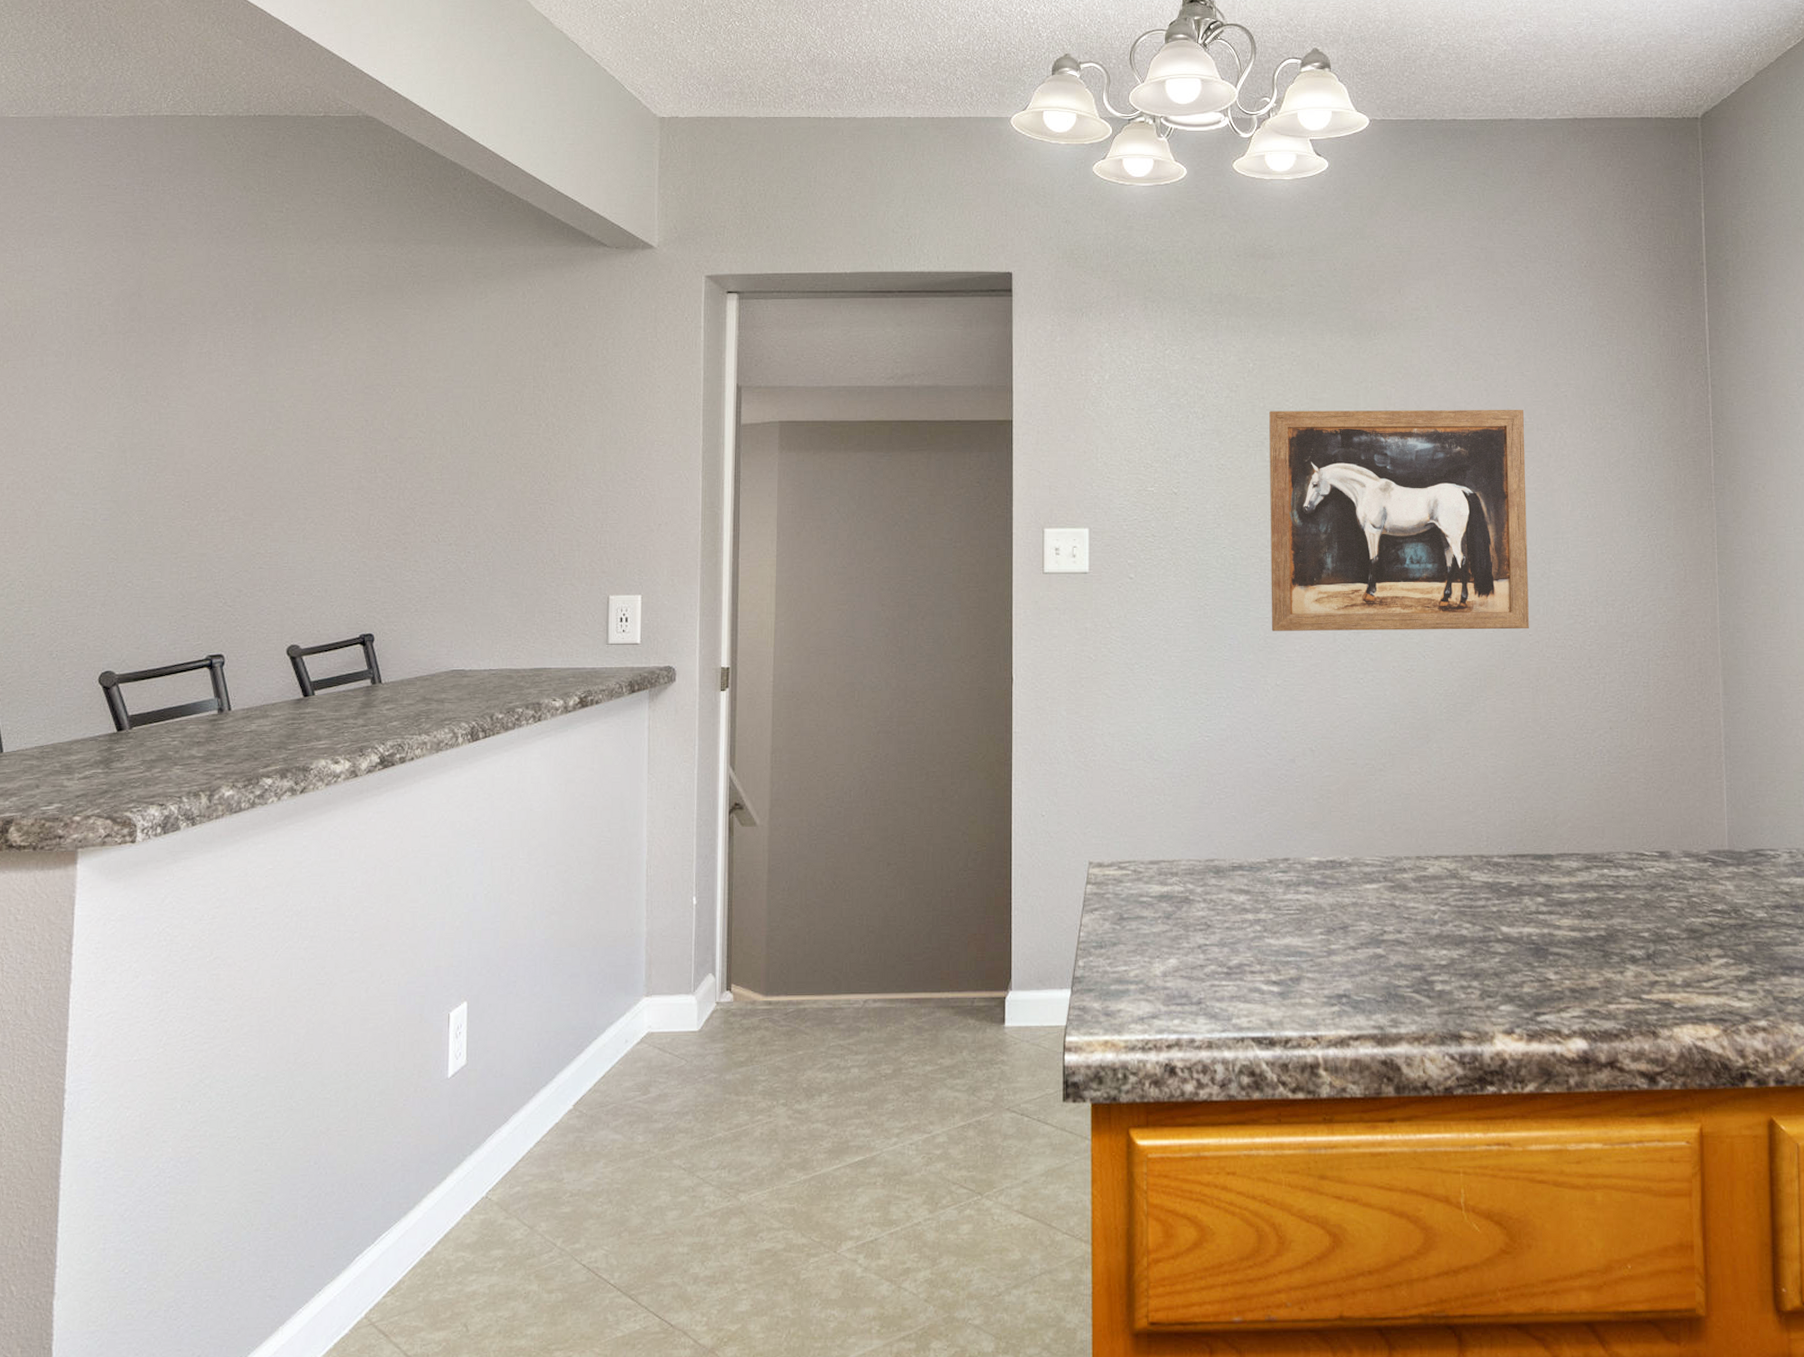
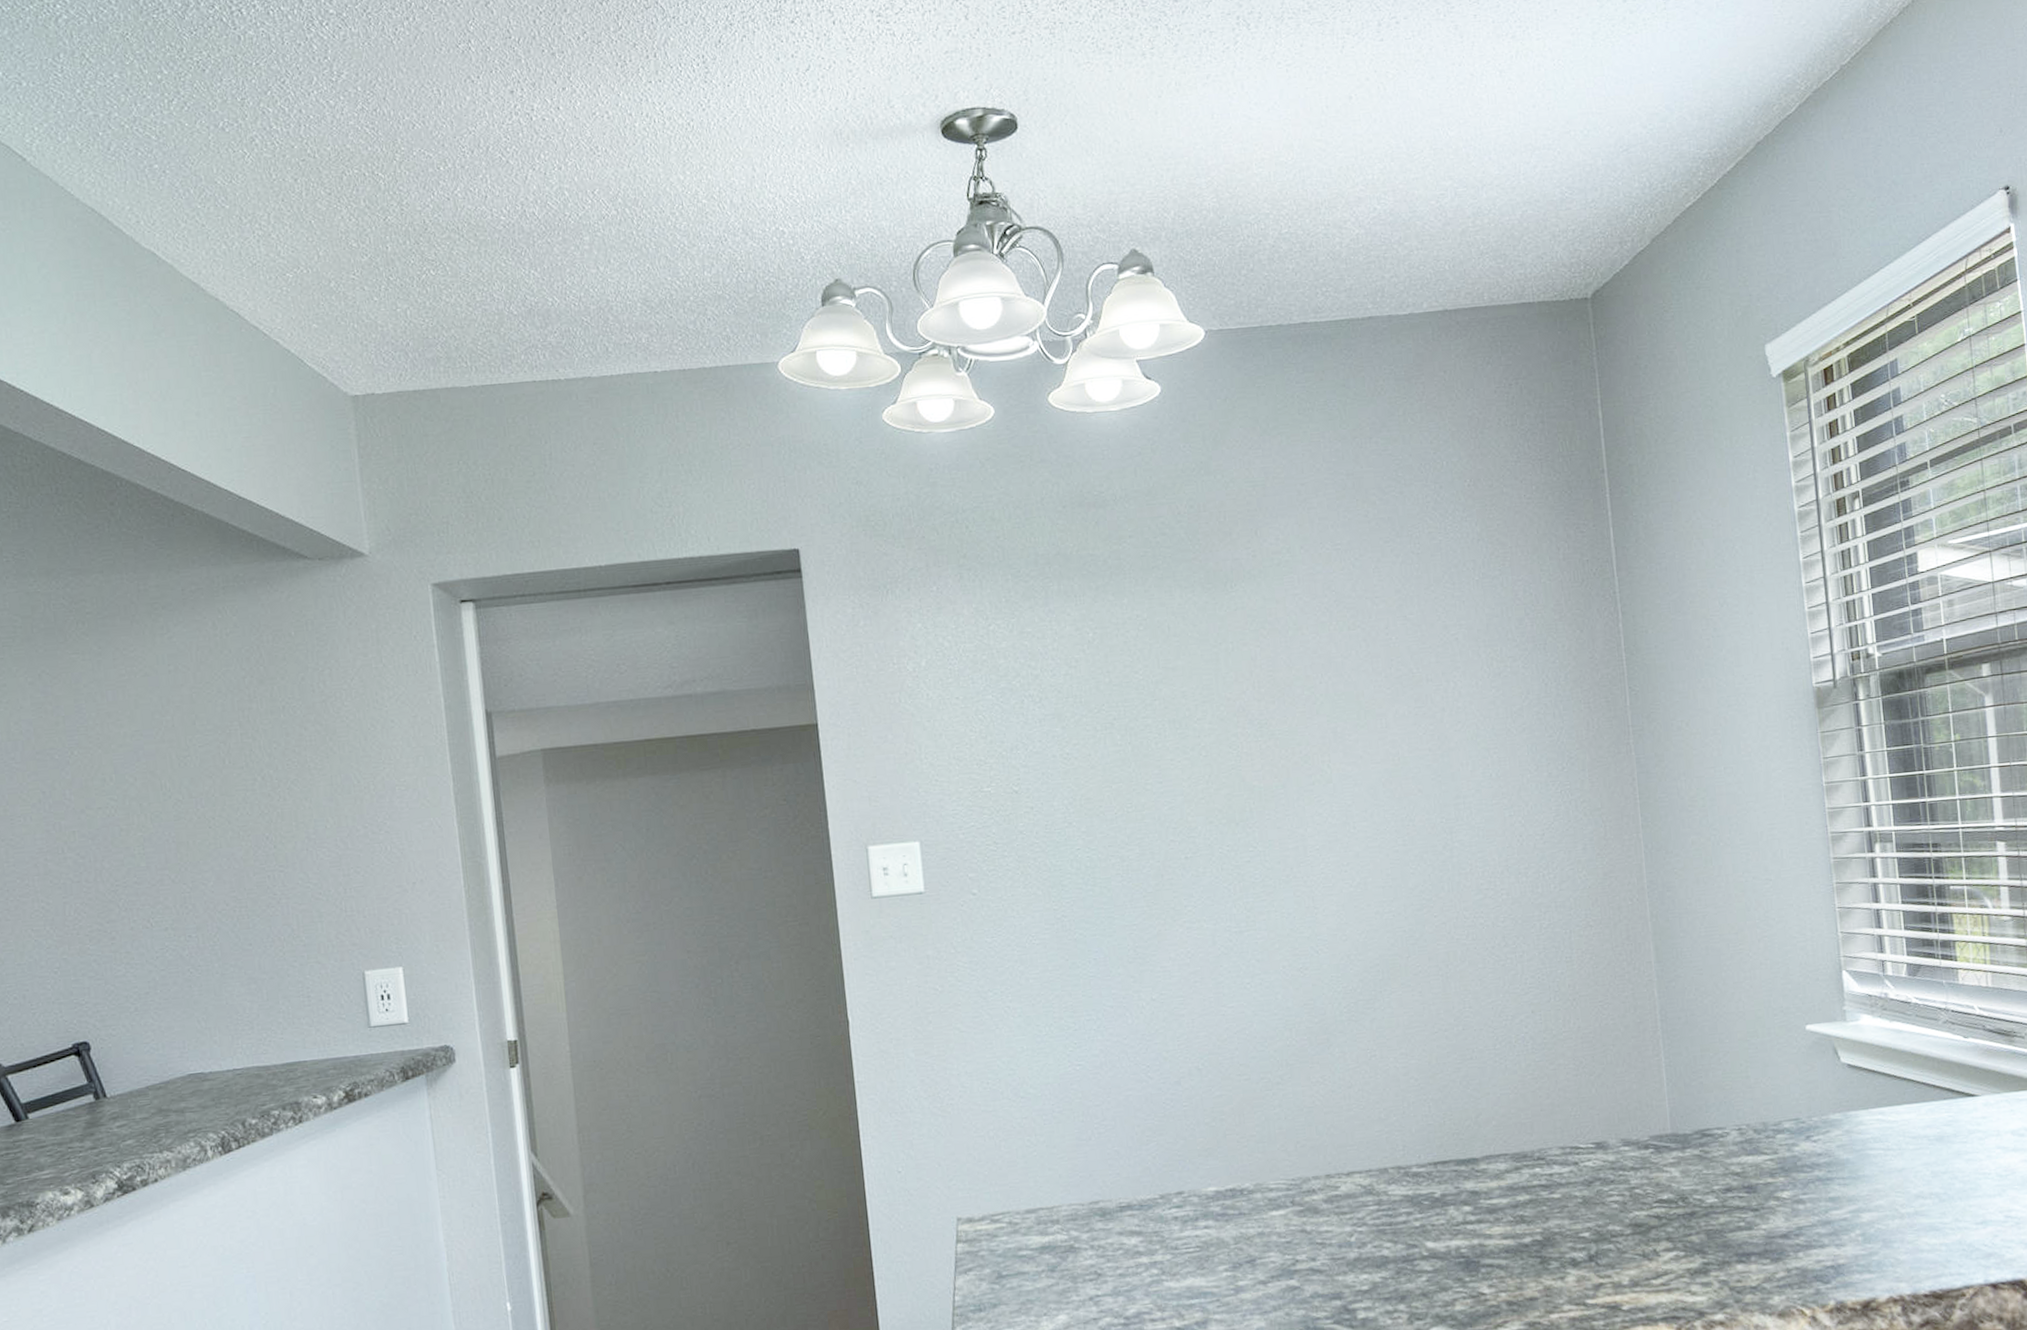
wall art: present [1269,410,1529,631] -> none [1117,659,1434,939]

